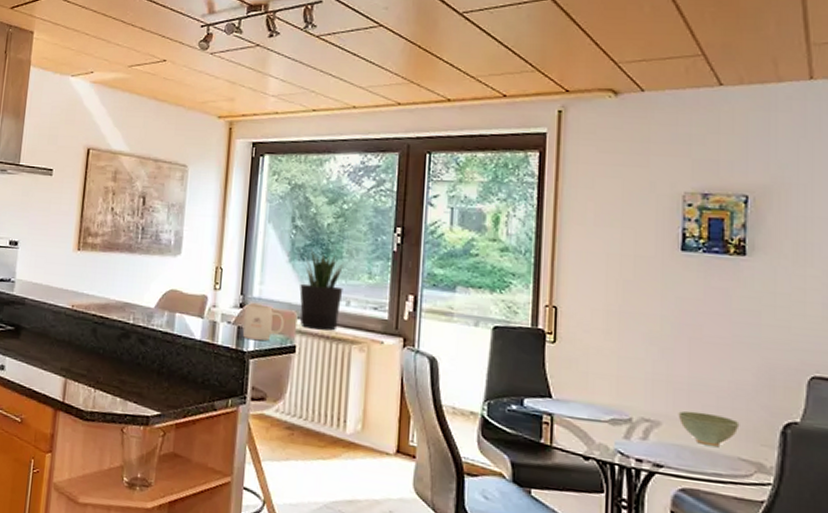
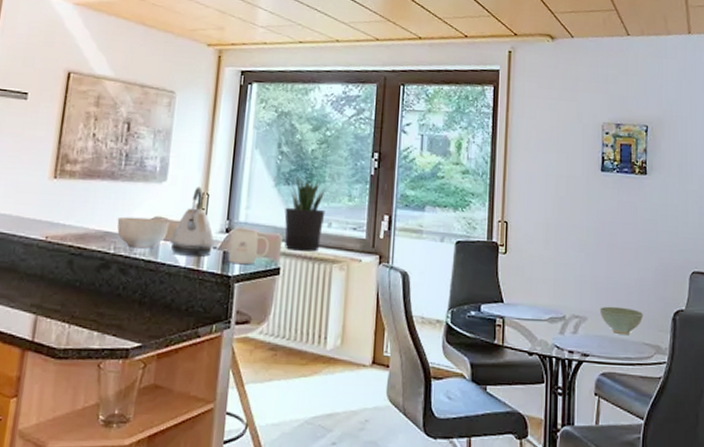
bowl: none [135,288,185,321] -> present [117,216,170,249]
kettle: none [185,260,229,331] -> present [169,186,215,257]

